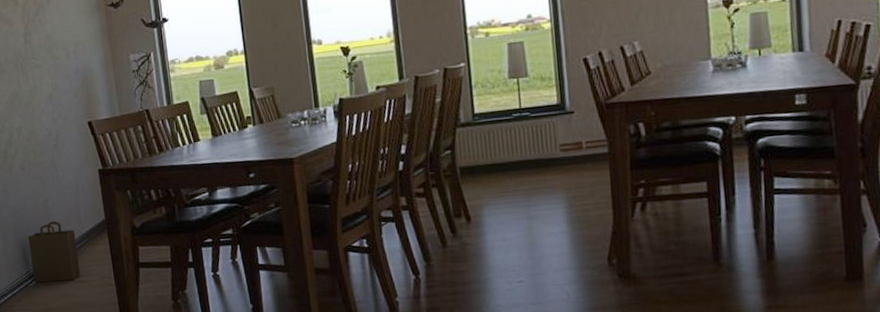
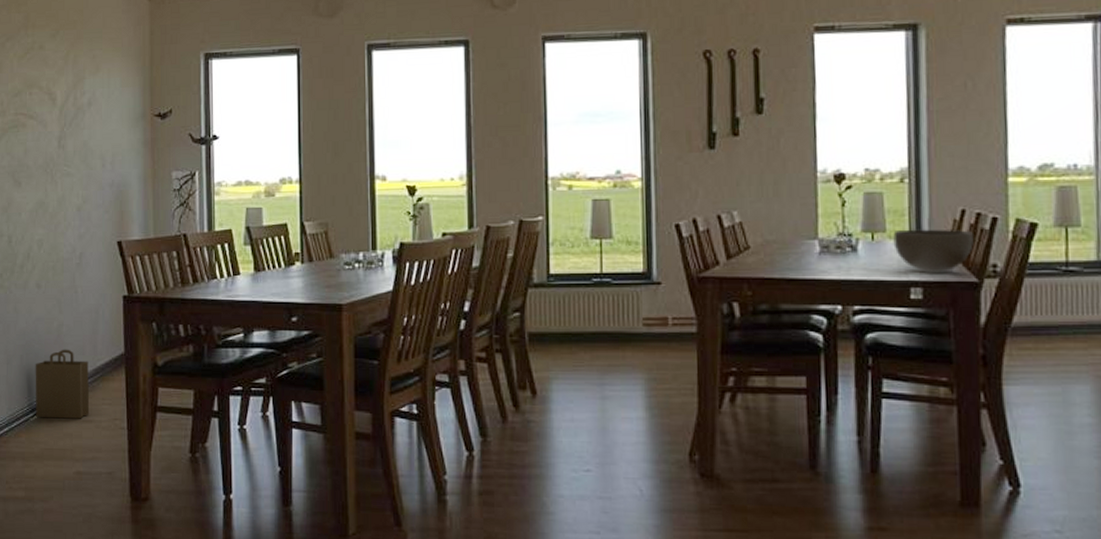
bowl: none [778,39,850,80] -> present [893,228,974,273]

